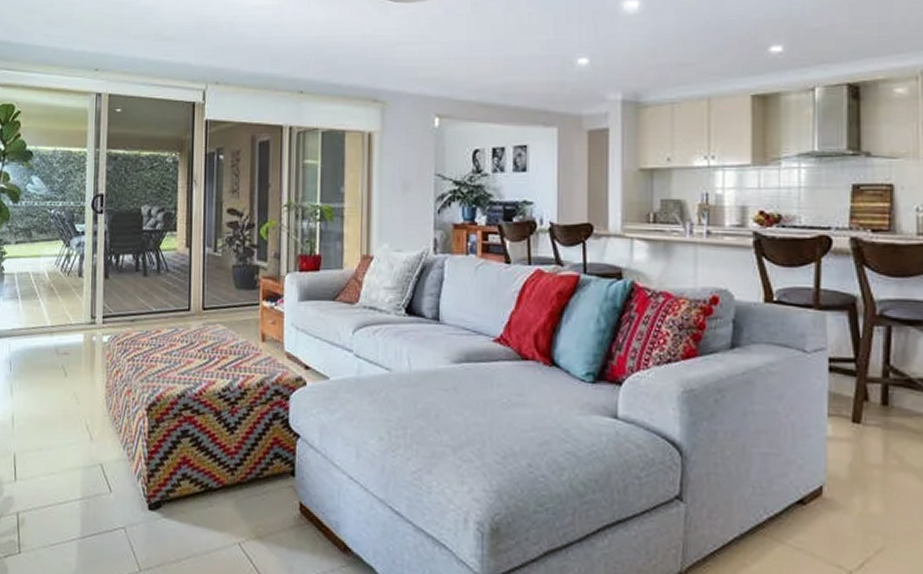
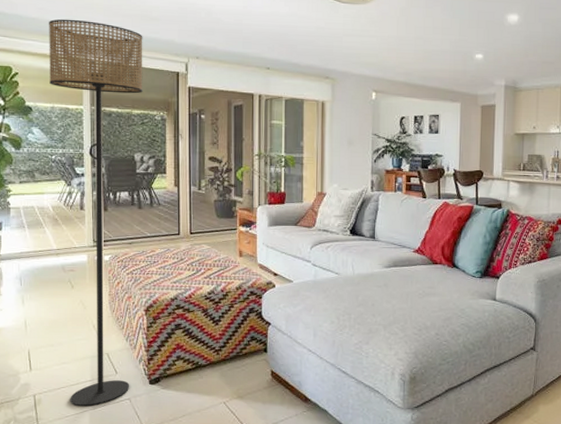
floor lamp: none [52,45,156,534] -> present [49,19,143,407]

